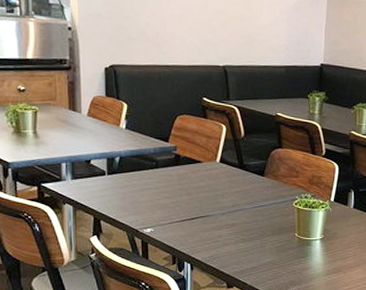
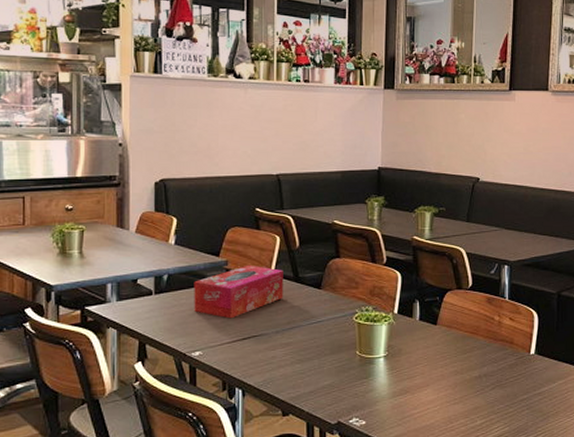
tissue box: none [145,151,229,200] -> present [194,264,283,319]

